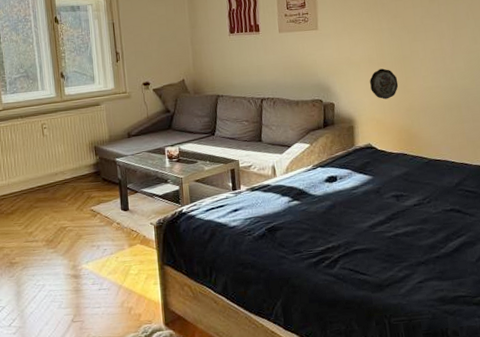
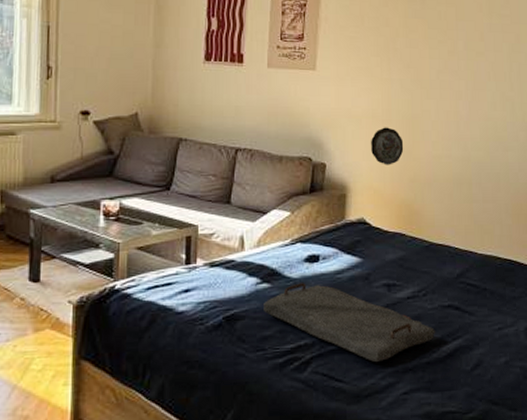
serving tray: none [296,198,441,259] -> present [264,283,435,363]

